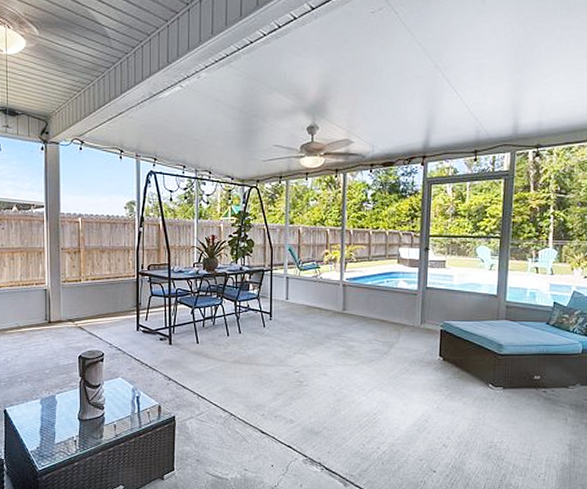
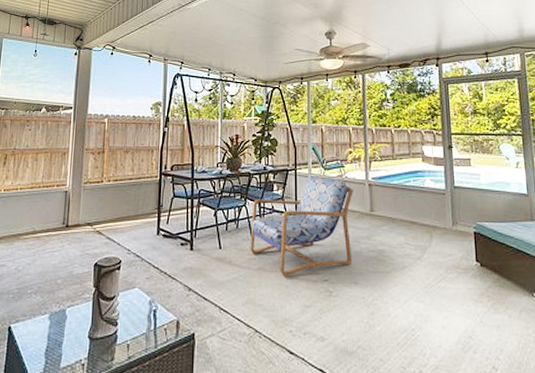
armchair: none [226,275,327,368] -> present [250,175,353,277]

